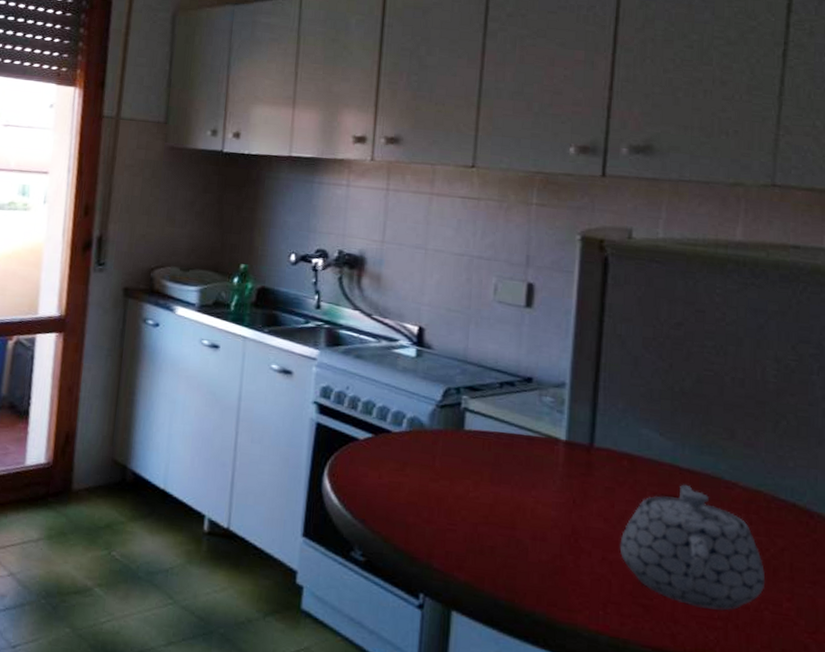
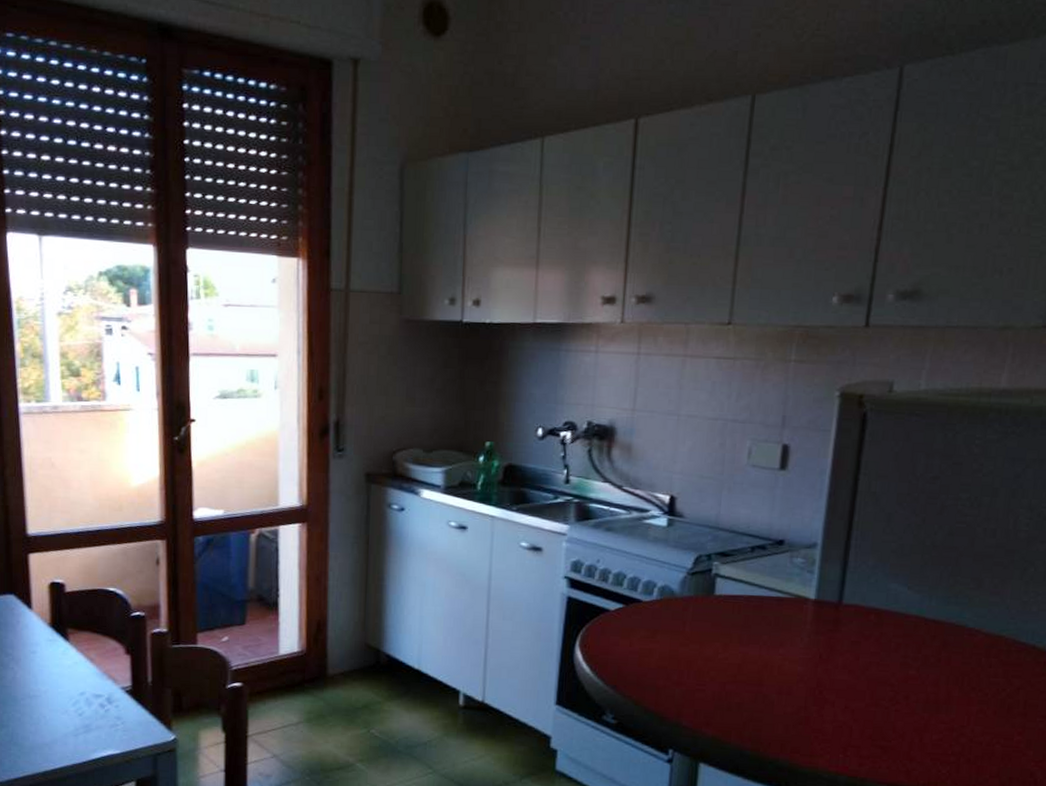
teapot: present [619,484,766,611] -> none [862,634,1000,747]

